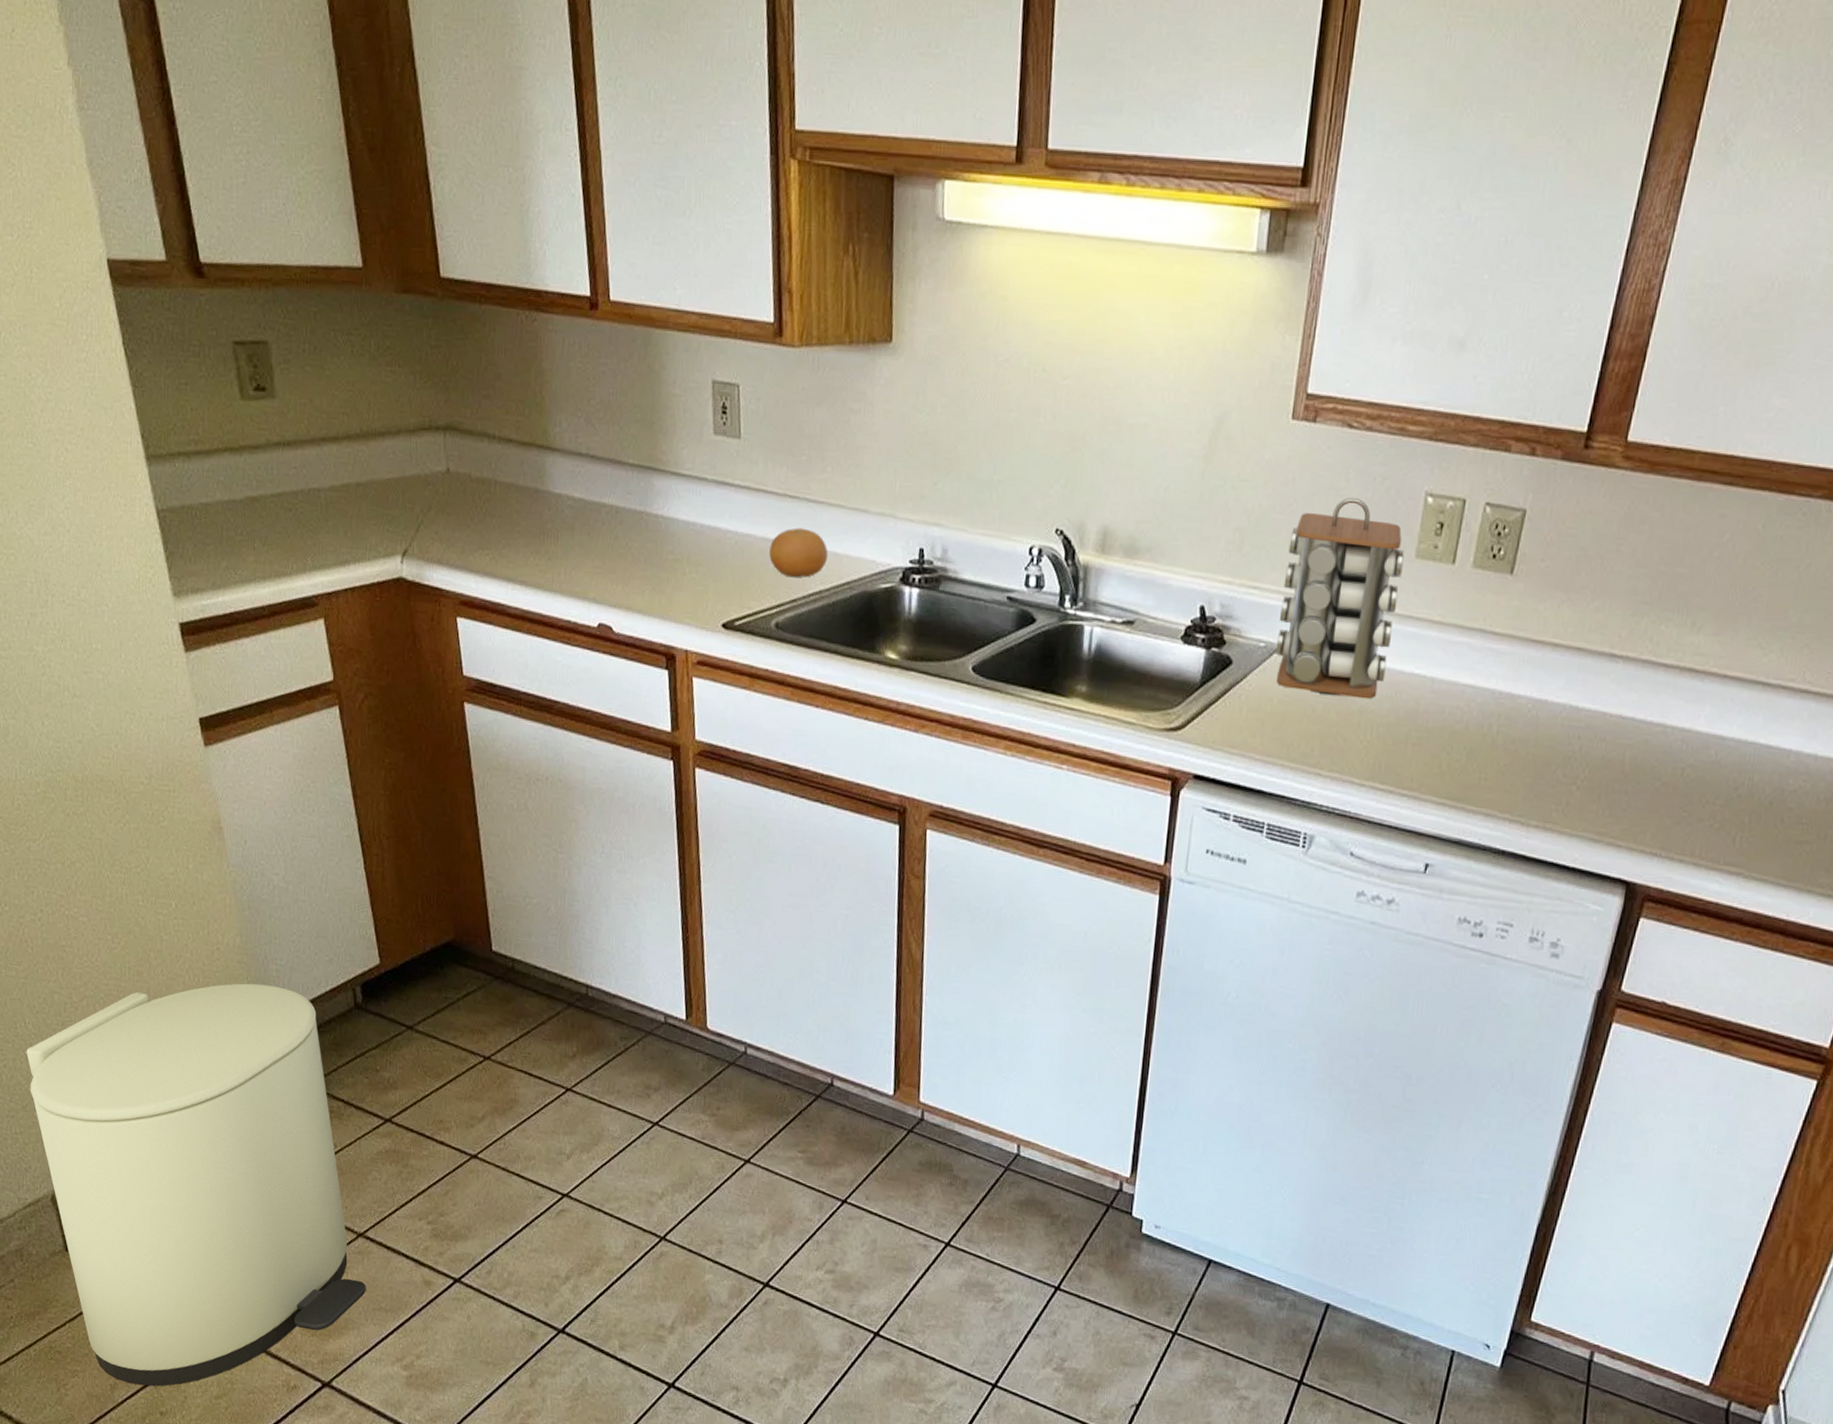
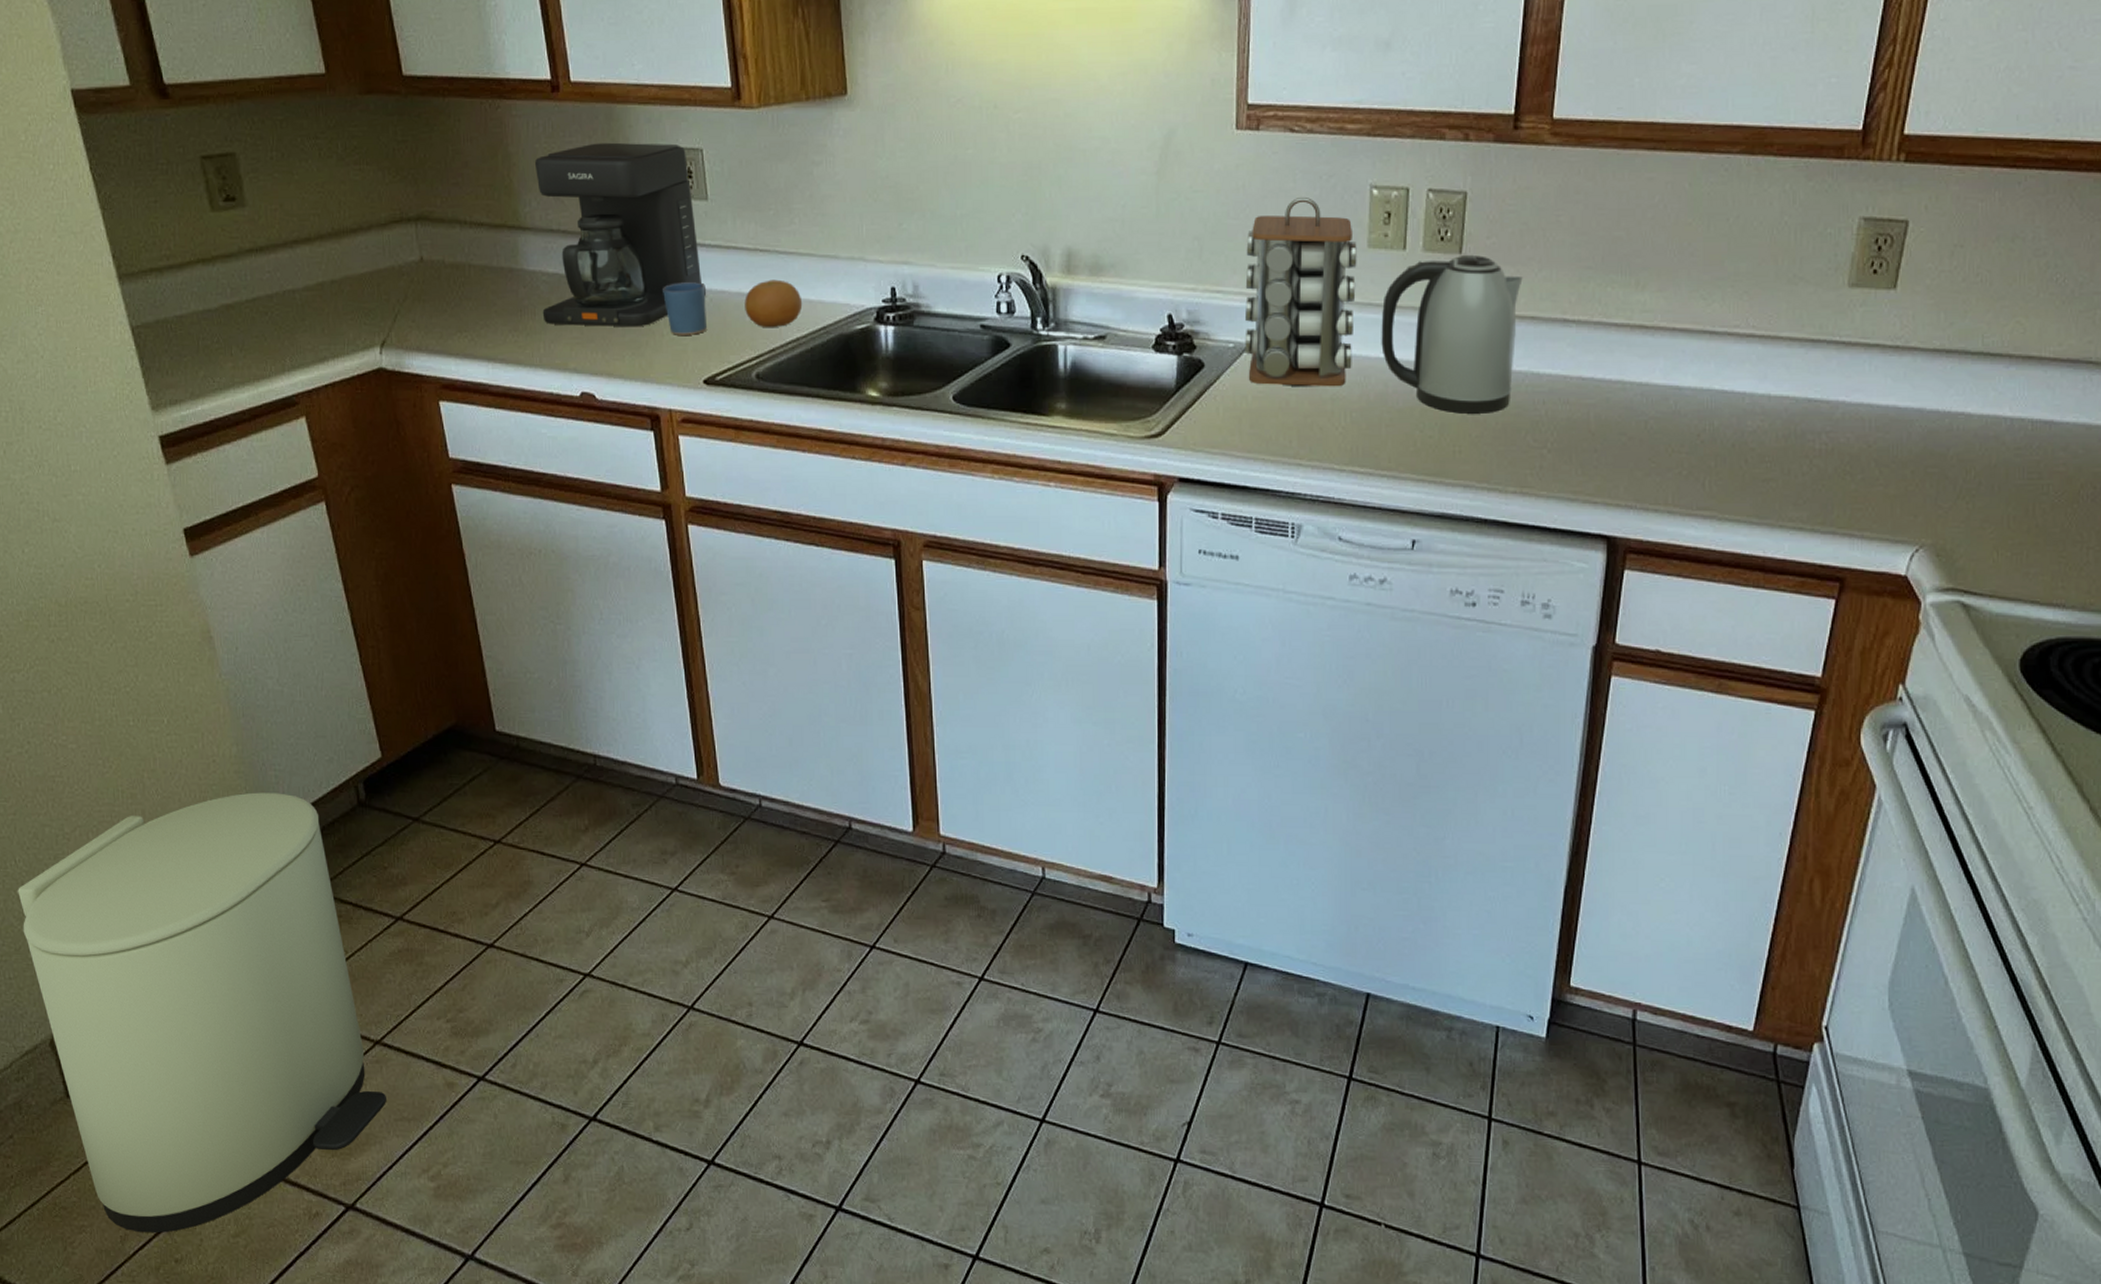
coffee maker: none [565,367,731,563] -> present [535,142,706,328]
mug: none [688,521,731,577] -> present [663,282,706,335]
kettle: none [1417,575,1574,743] -> present [1381,254,1523,414]

